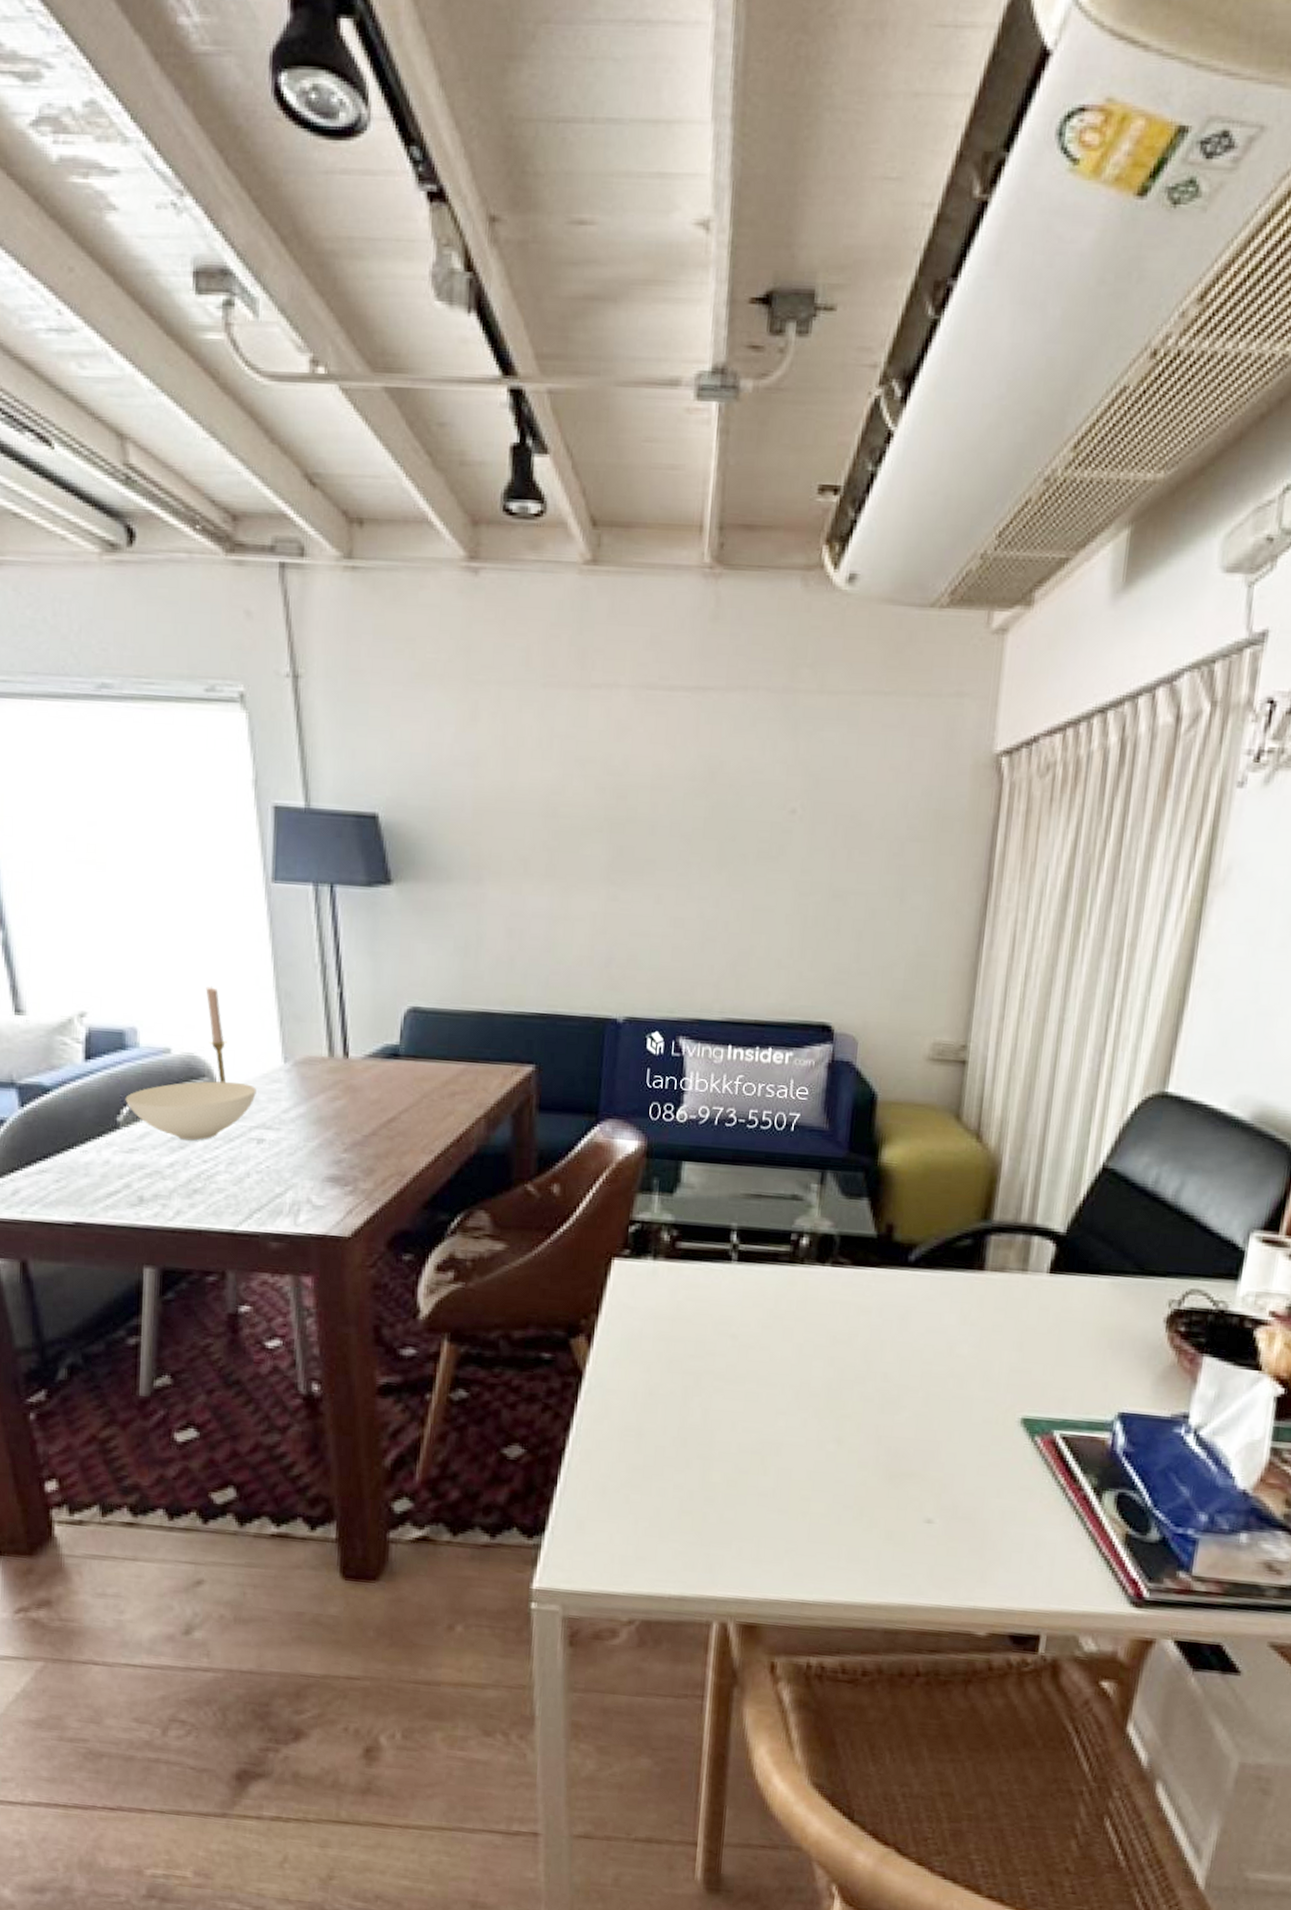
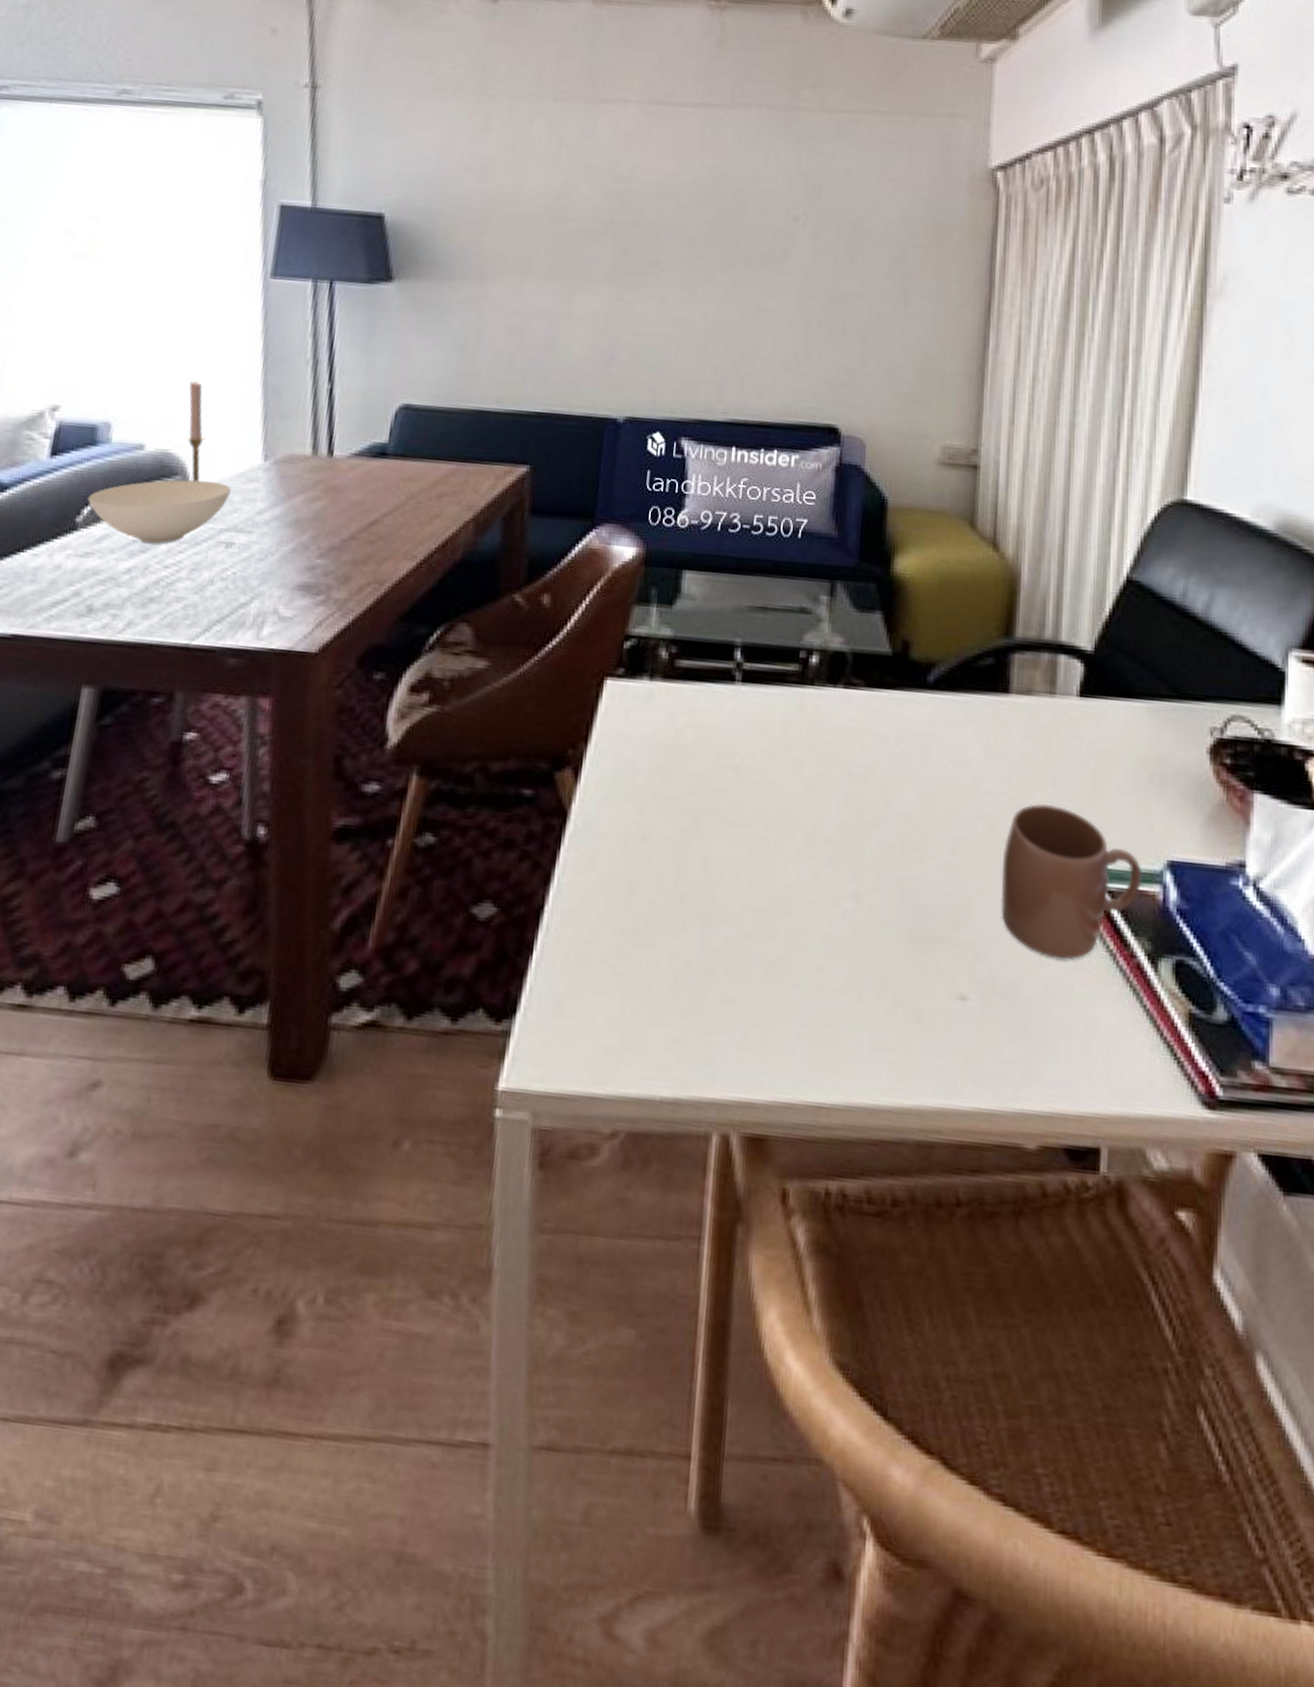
mug: none [966,1365,1096,1491] -> present [1000,804,1143,959]

